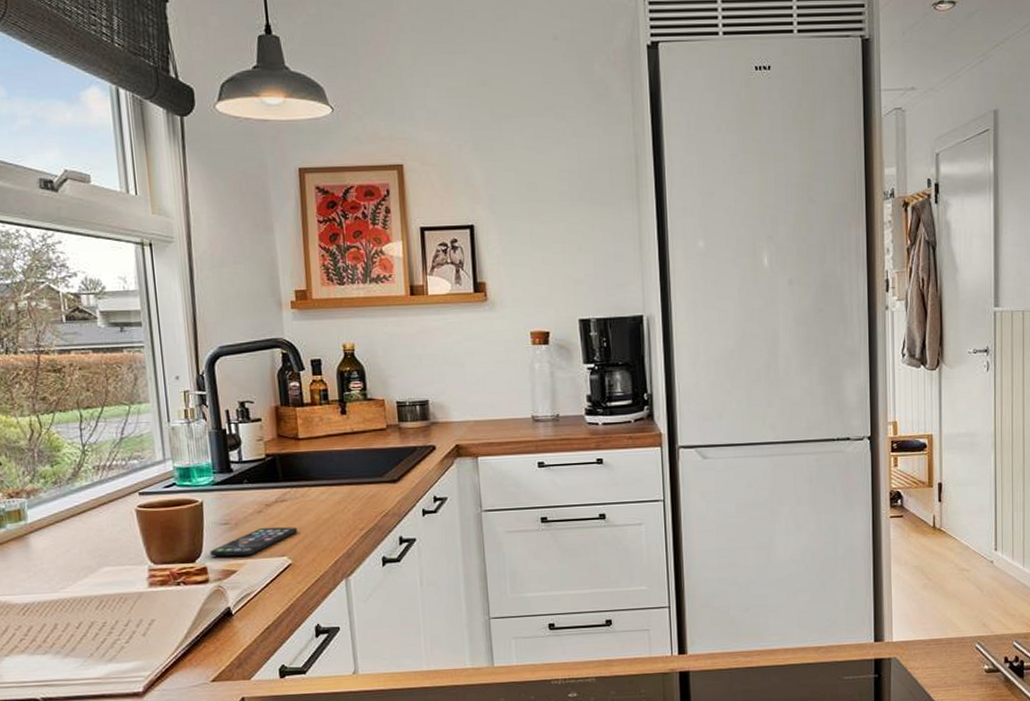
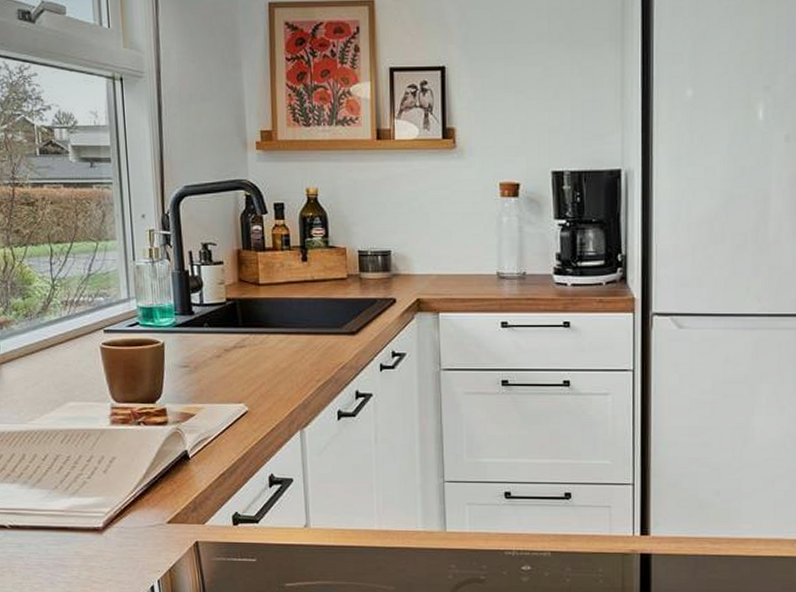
smartphone: present [210,527,298,557] -> none [169,372,255,400]

